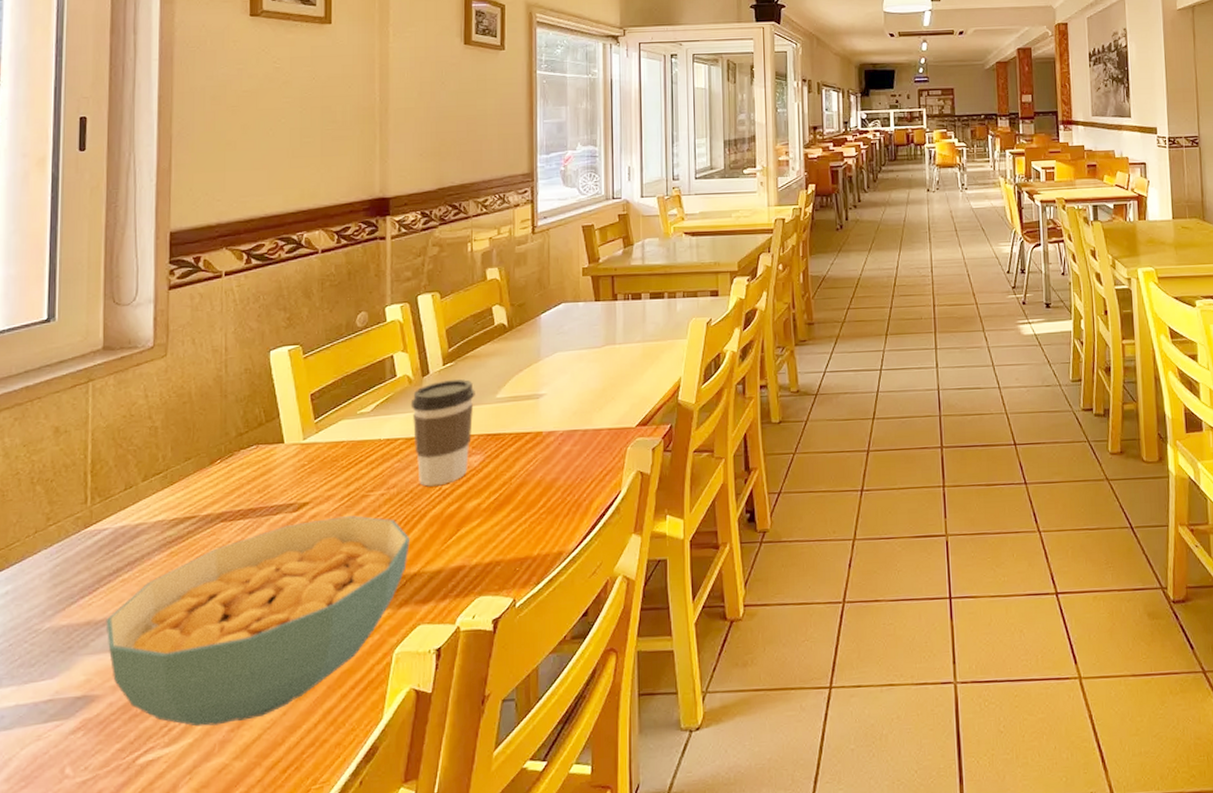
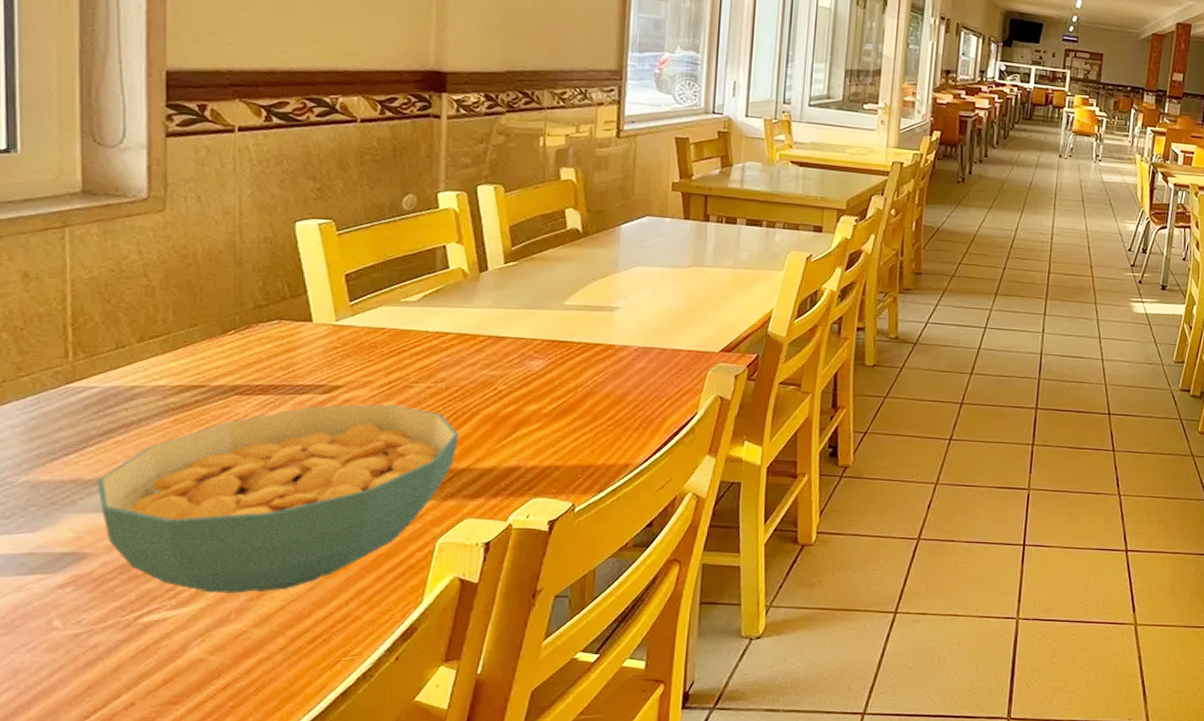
coffee cup: present [410,379,475,487] -> none [464,279,541,386]

